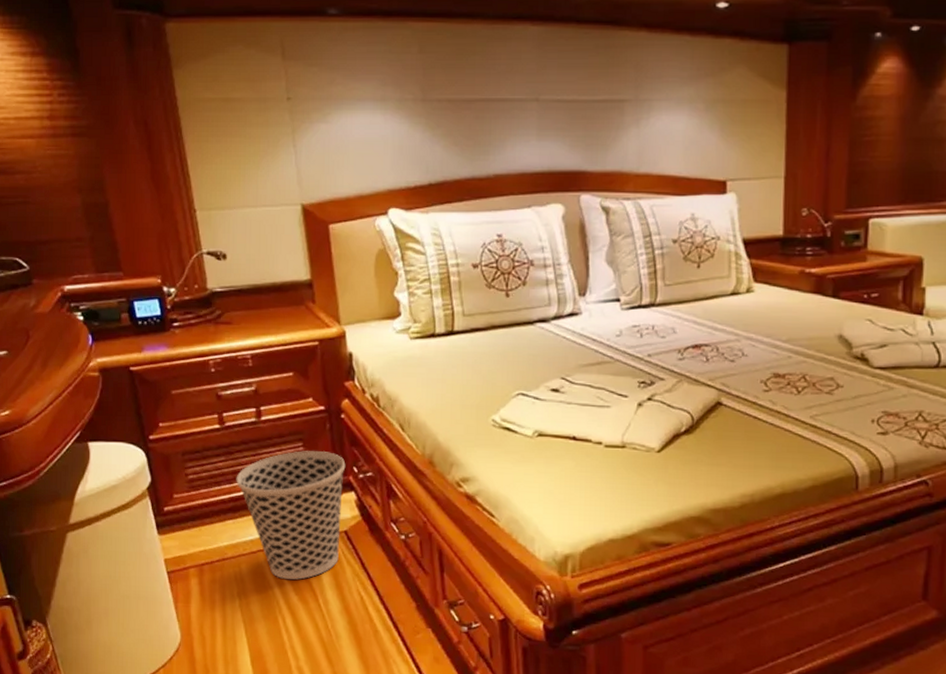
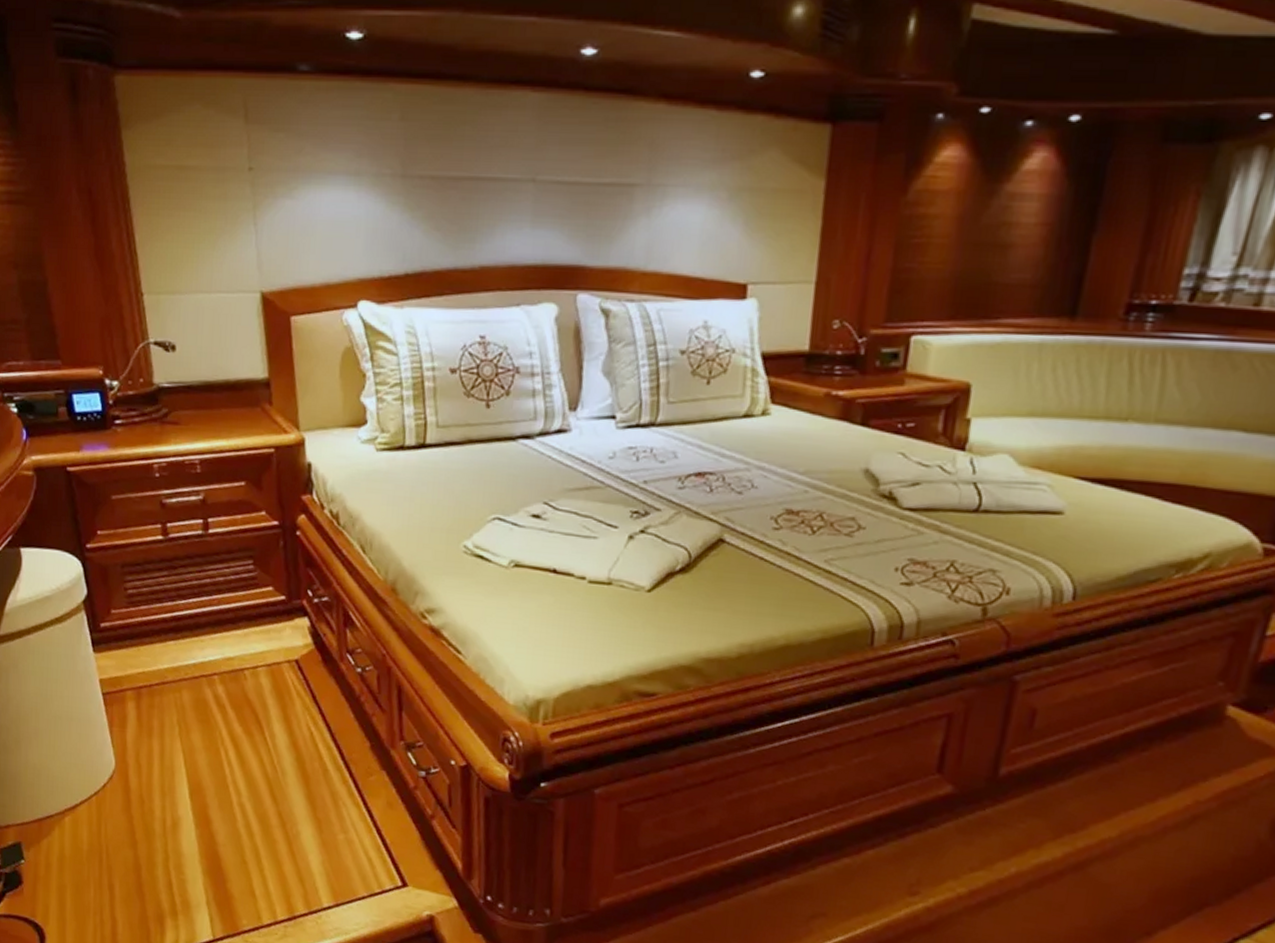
wastebasket: present [236,451,346,580] -> none [179,569,300,710]

